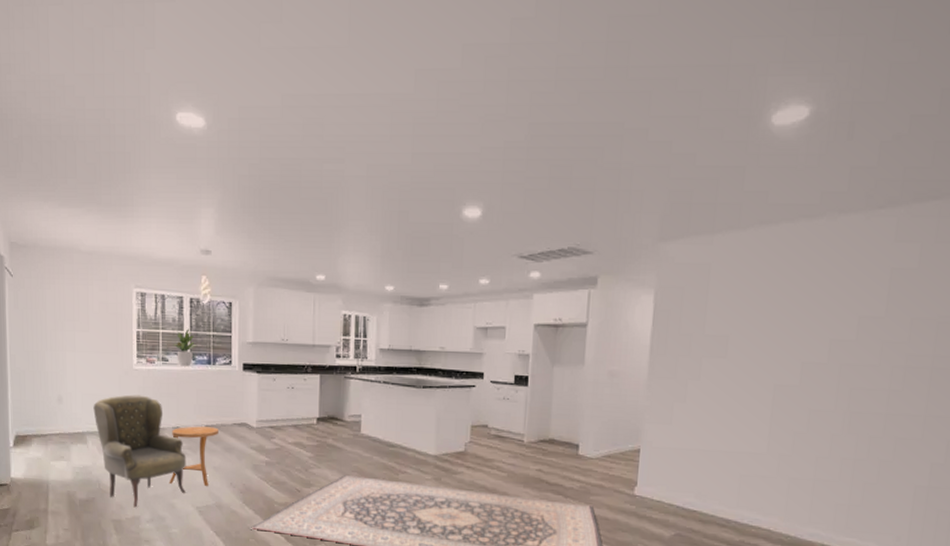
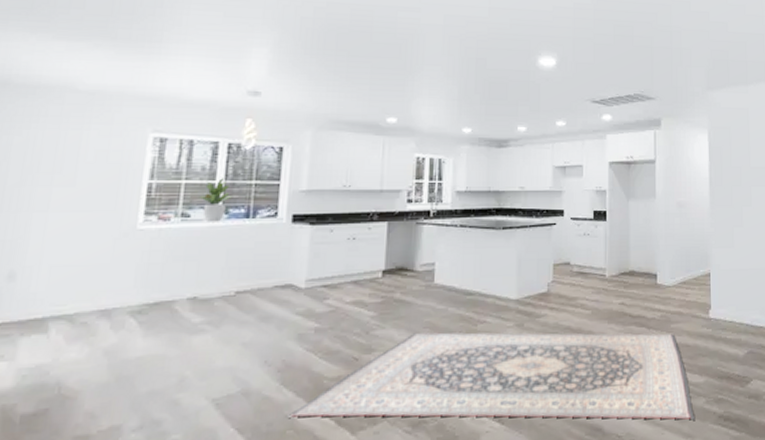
armchair: present [93,394,187,508] -> none [65,261,204,414]
side table: present [169,426,220,486] -> none [173,293,255,373]

